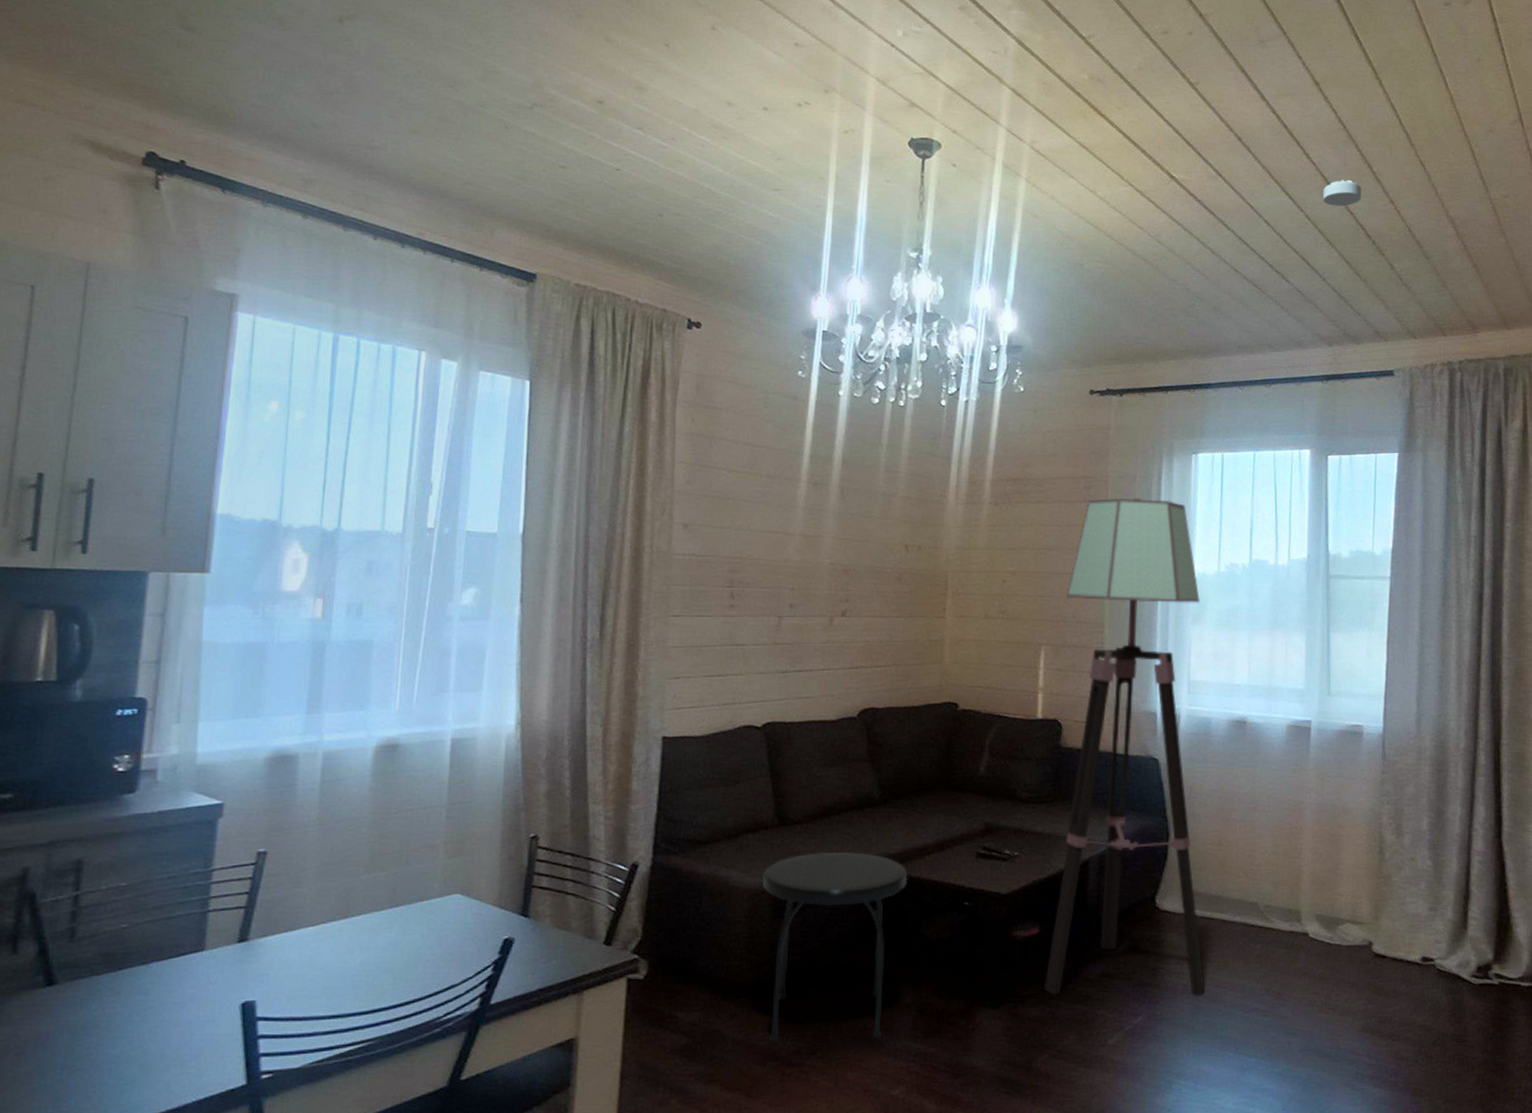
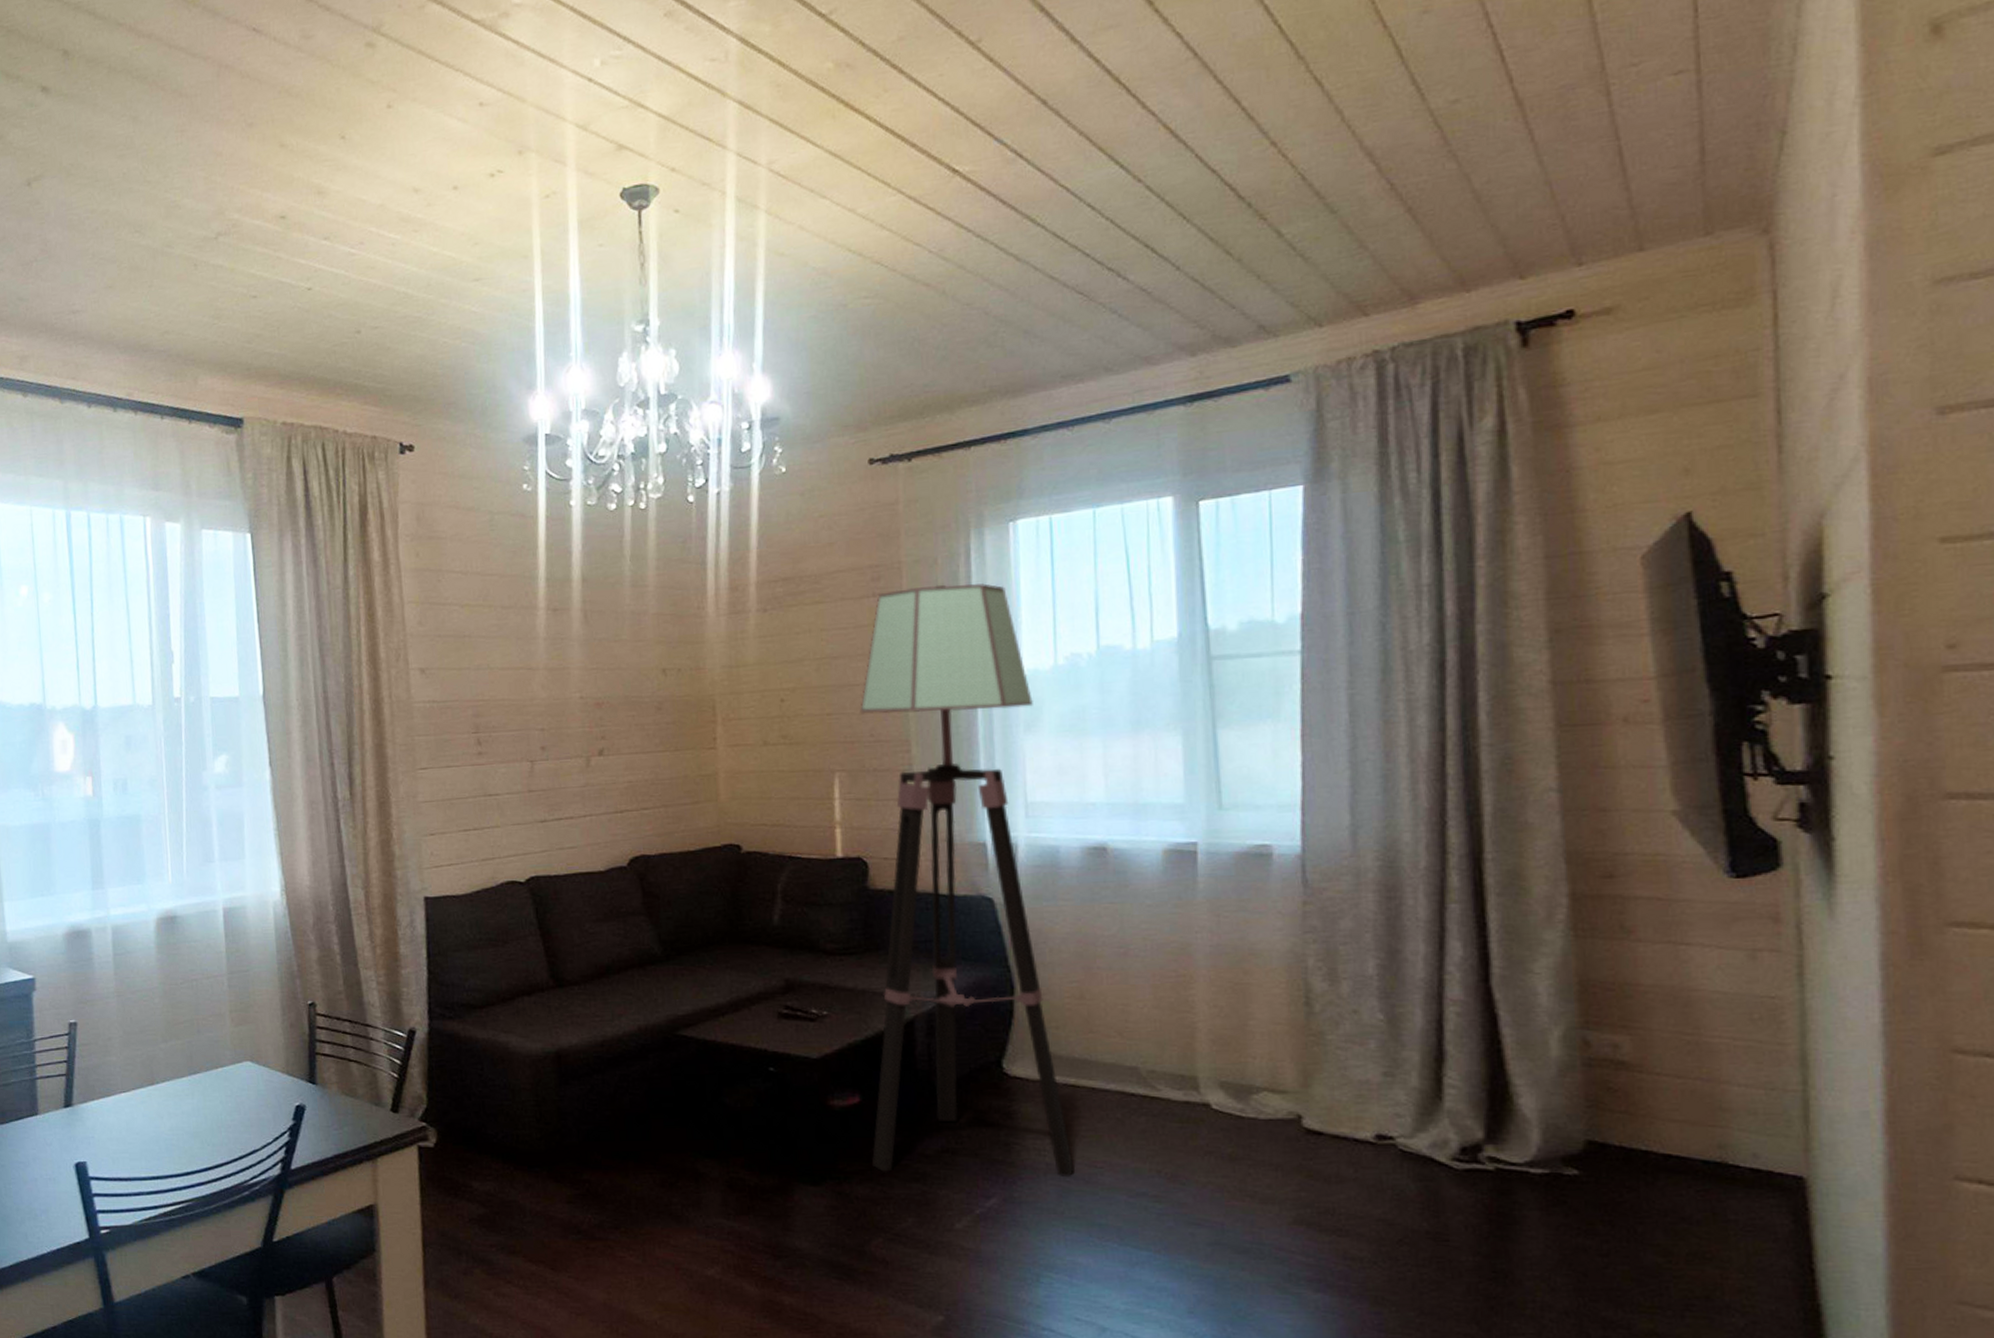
side table: present [762,851,908,1043] -> none [543,1013,702,1216]
smoke detector: present [1323,180,1362,207] -> none [1169,126,1227,167]

